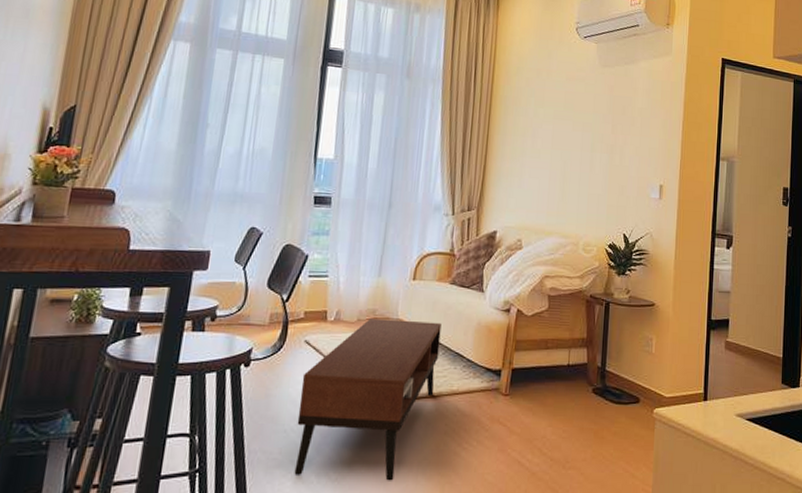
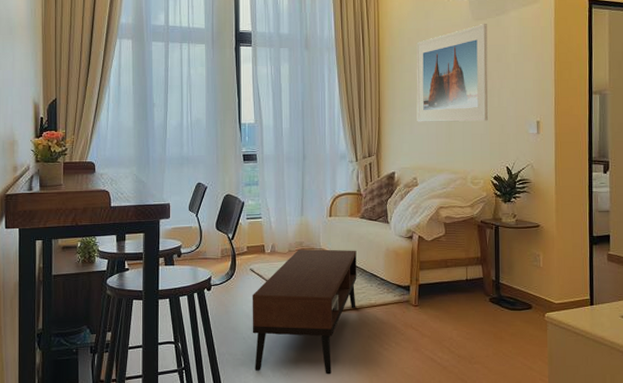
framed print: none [528,71,615,180] -> present [416,23,488,122]

